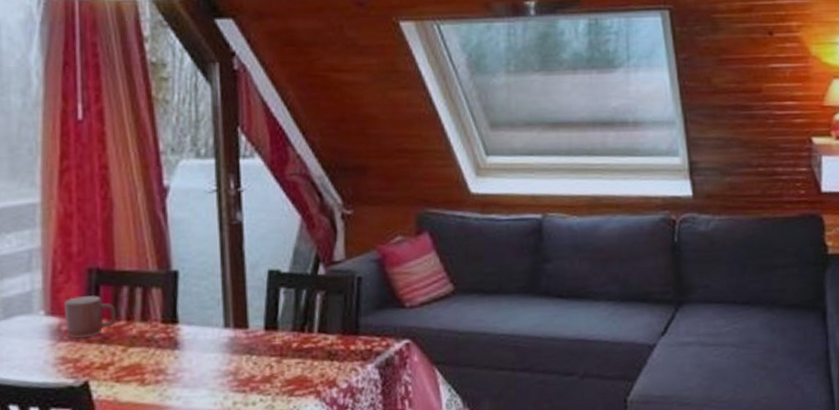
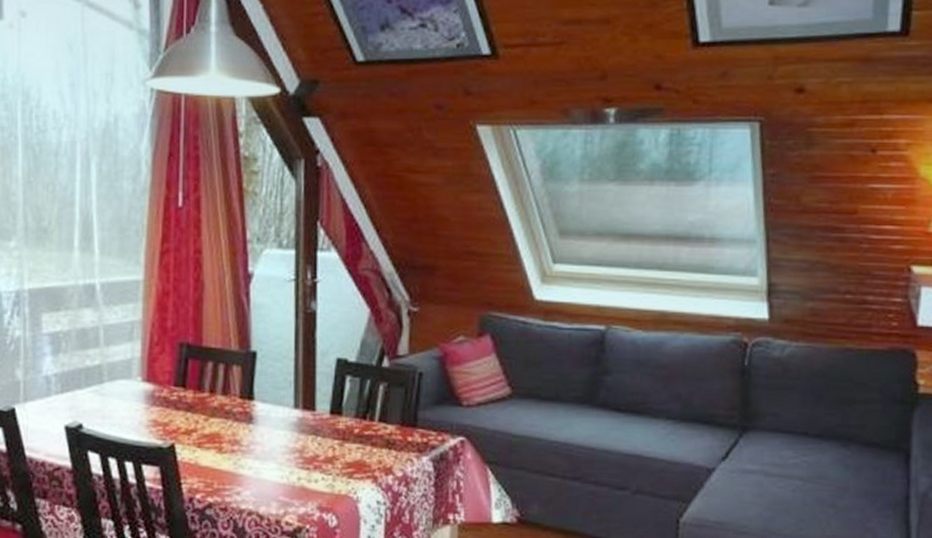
mug: present [65,295,117,339] -> none [158,367,202,405]

